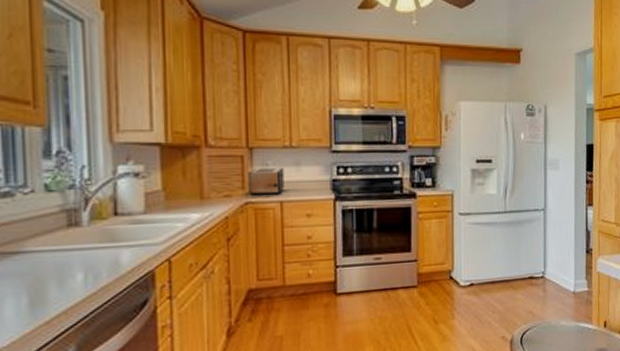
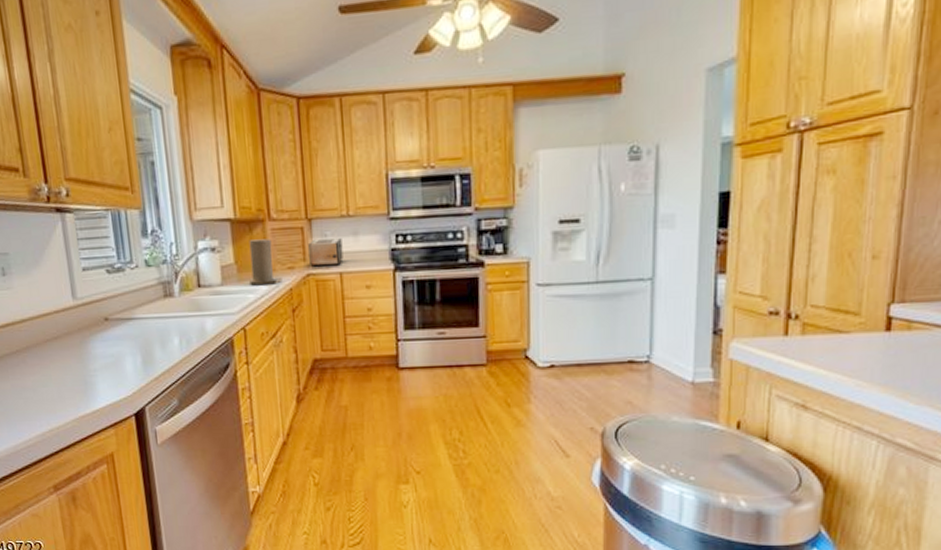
paper towel: none [179,166,217,214] -> present [249,239,282,286]

